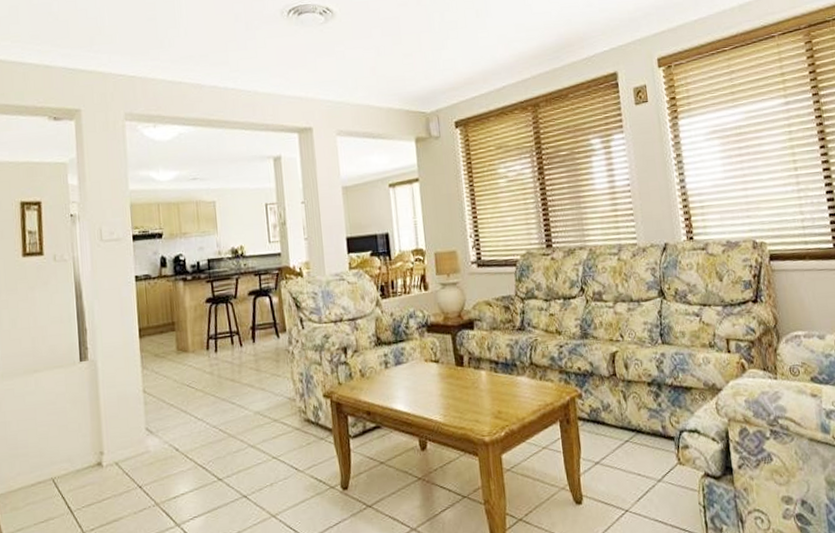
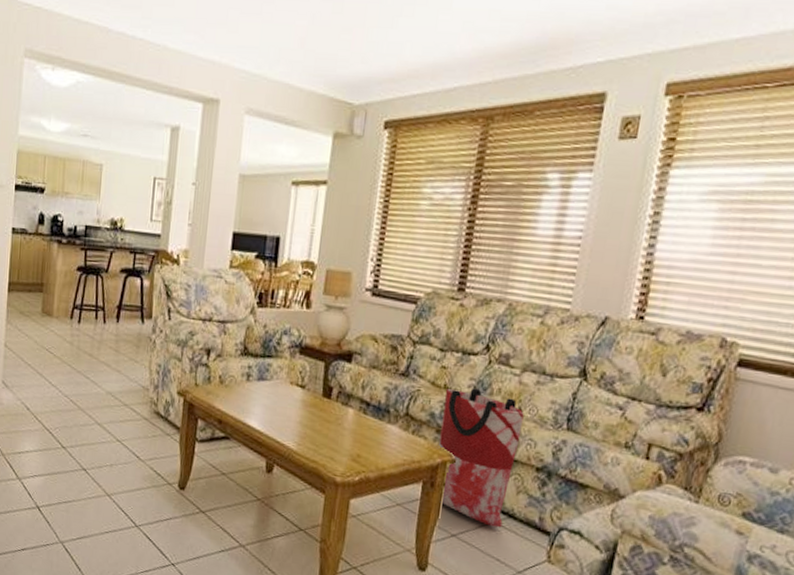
bag: none [558,326,634,446] -> present [439,388,524,528]

